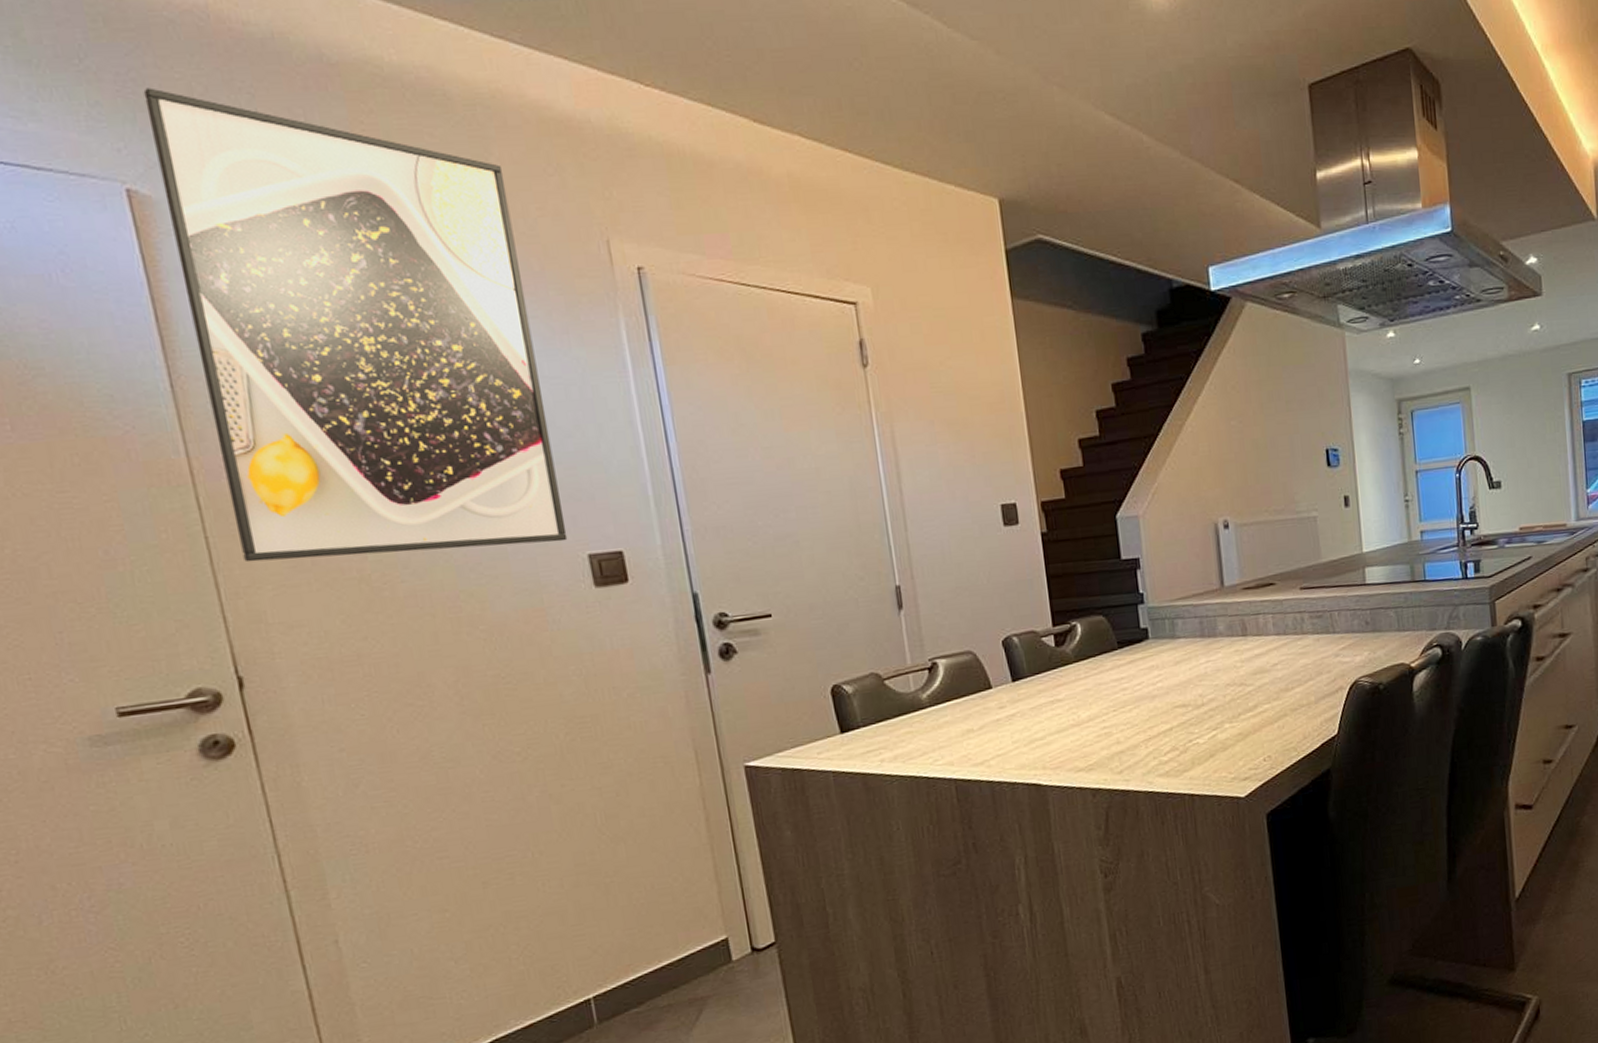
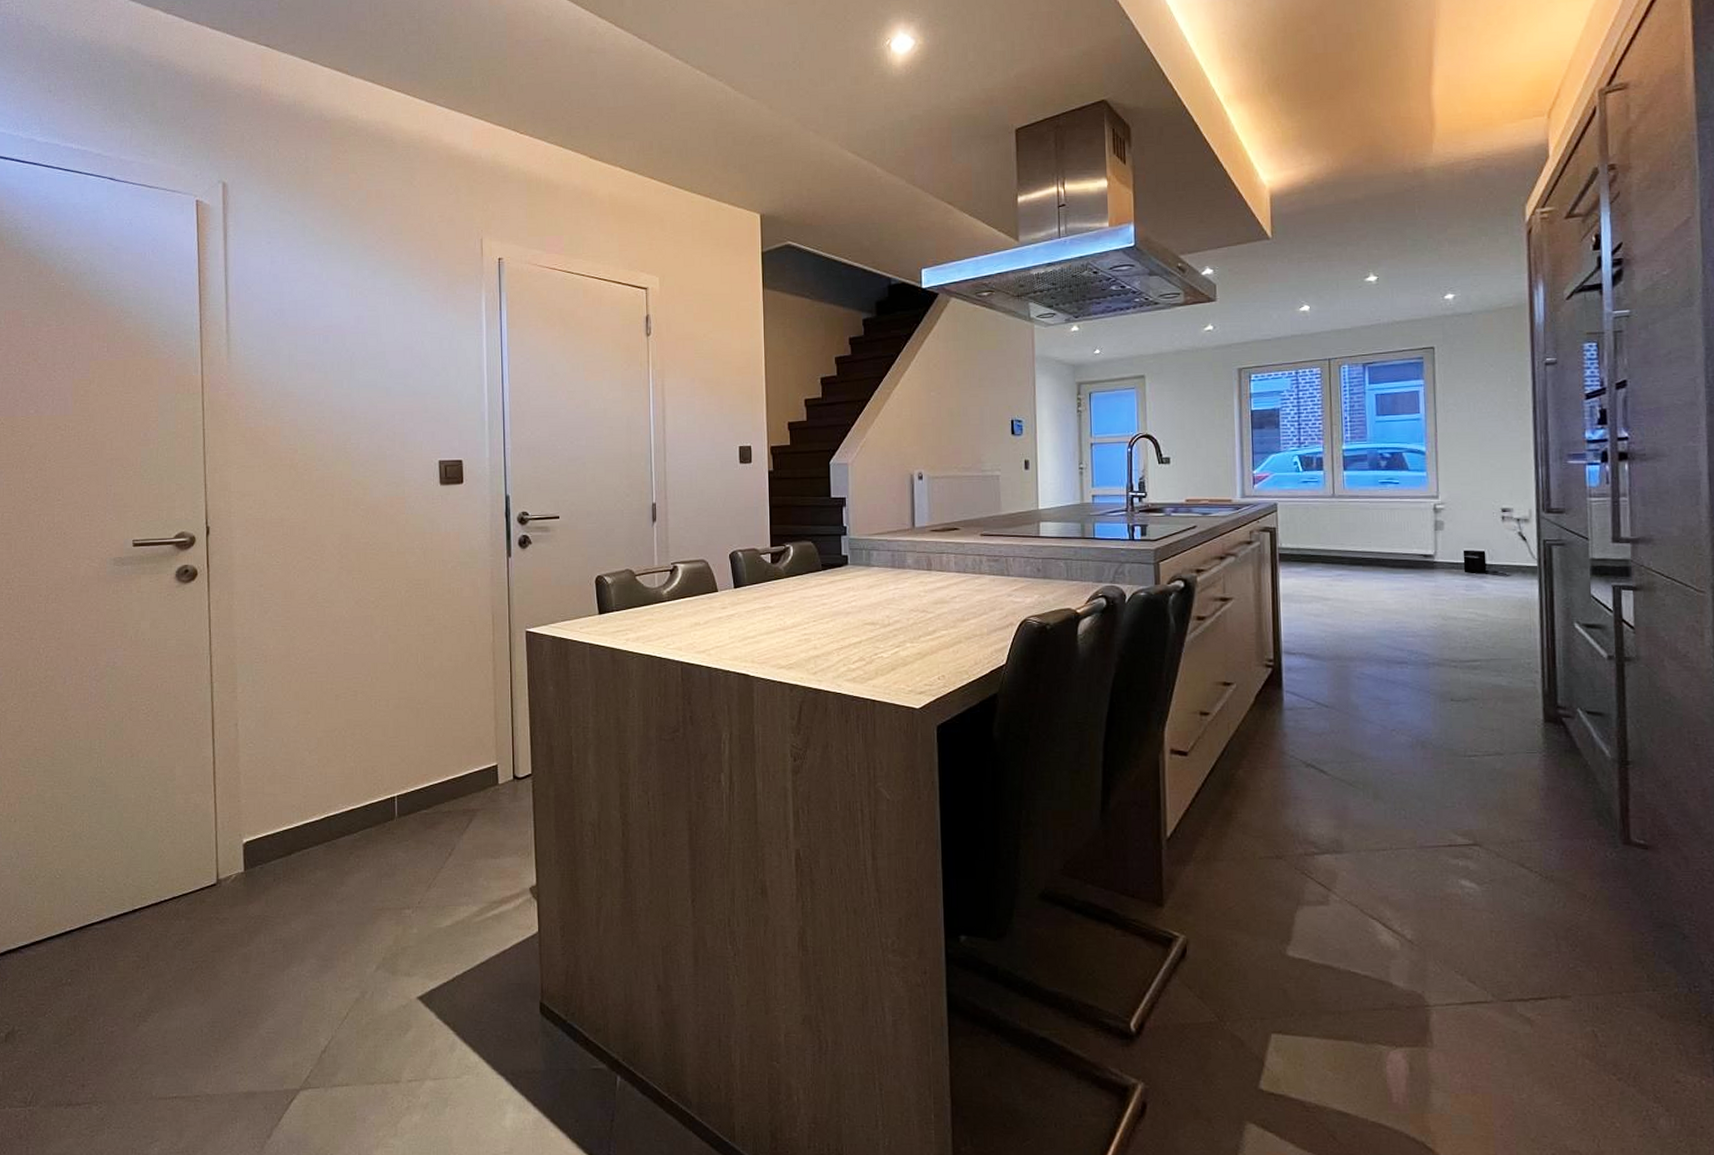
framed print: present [143,87,568,563] -> none [216,137,427,450]

